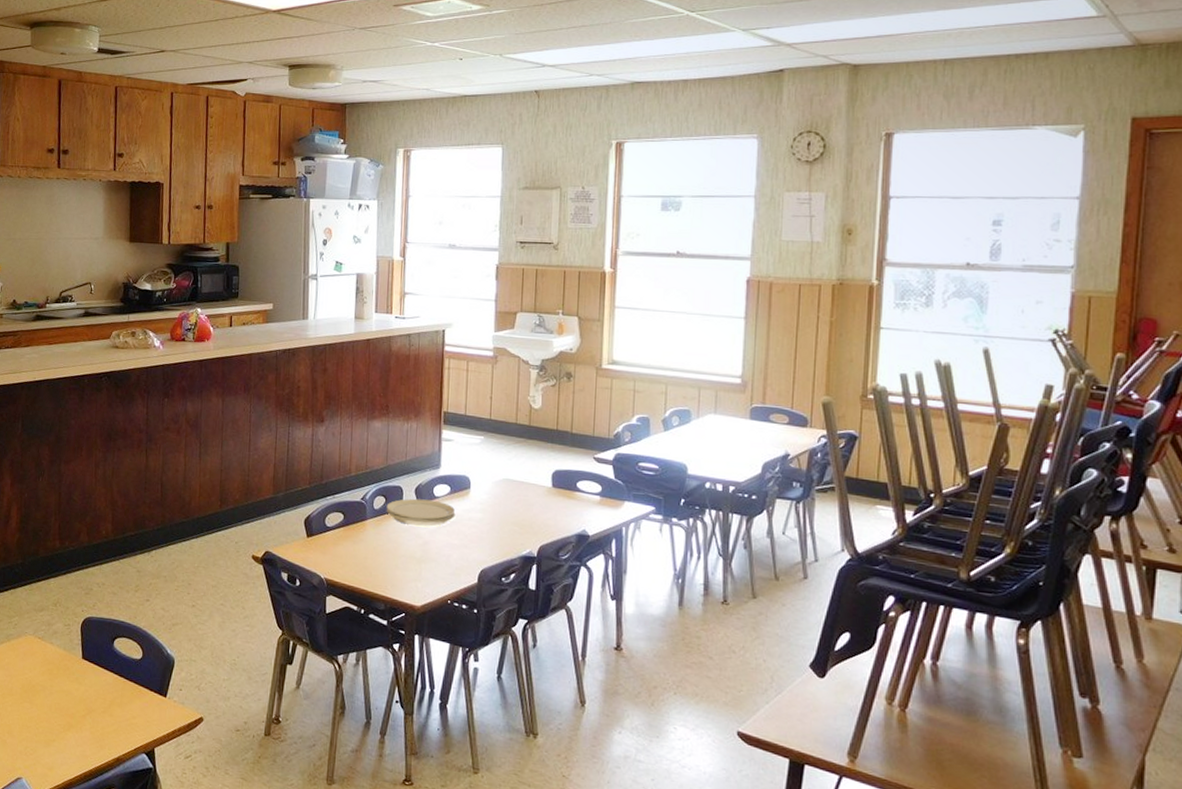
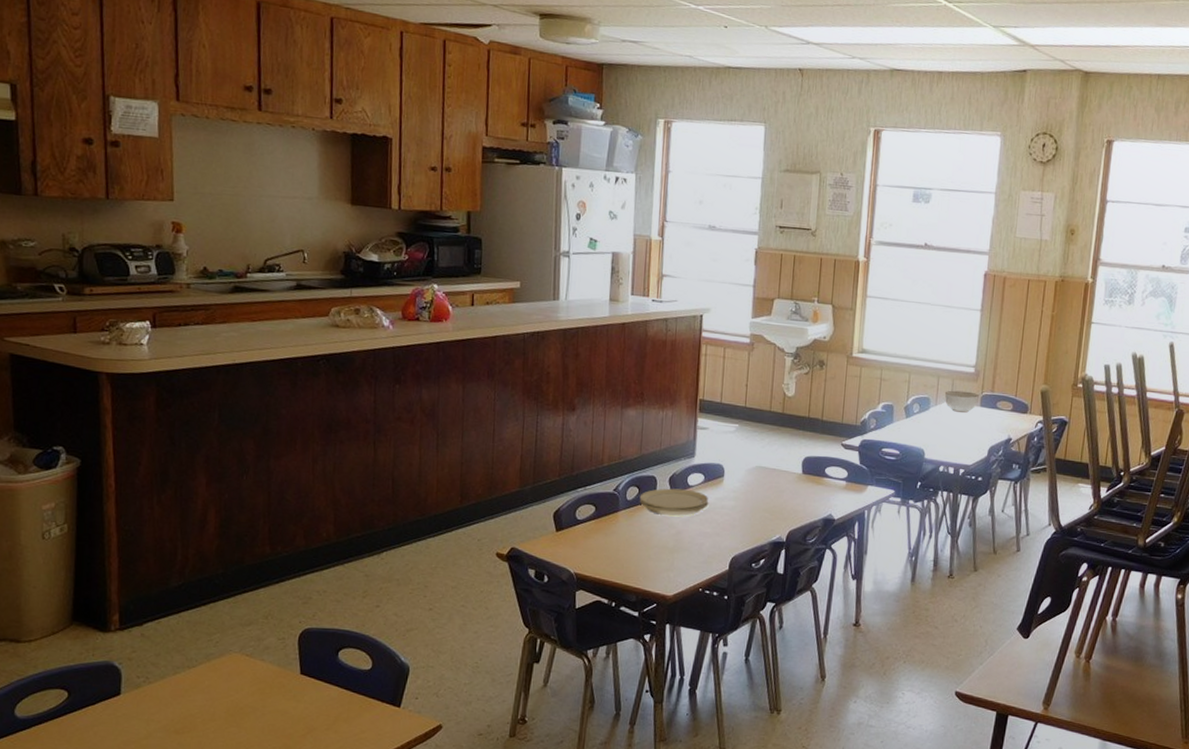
bowl: none [707,402,748,426] -> present [944,390,979,413]

